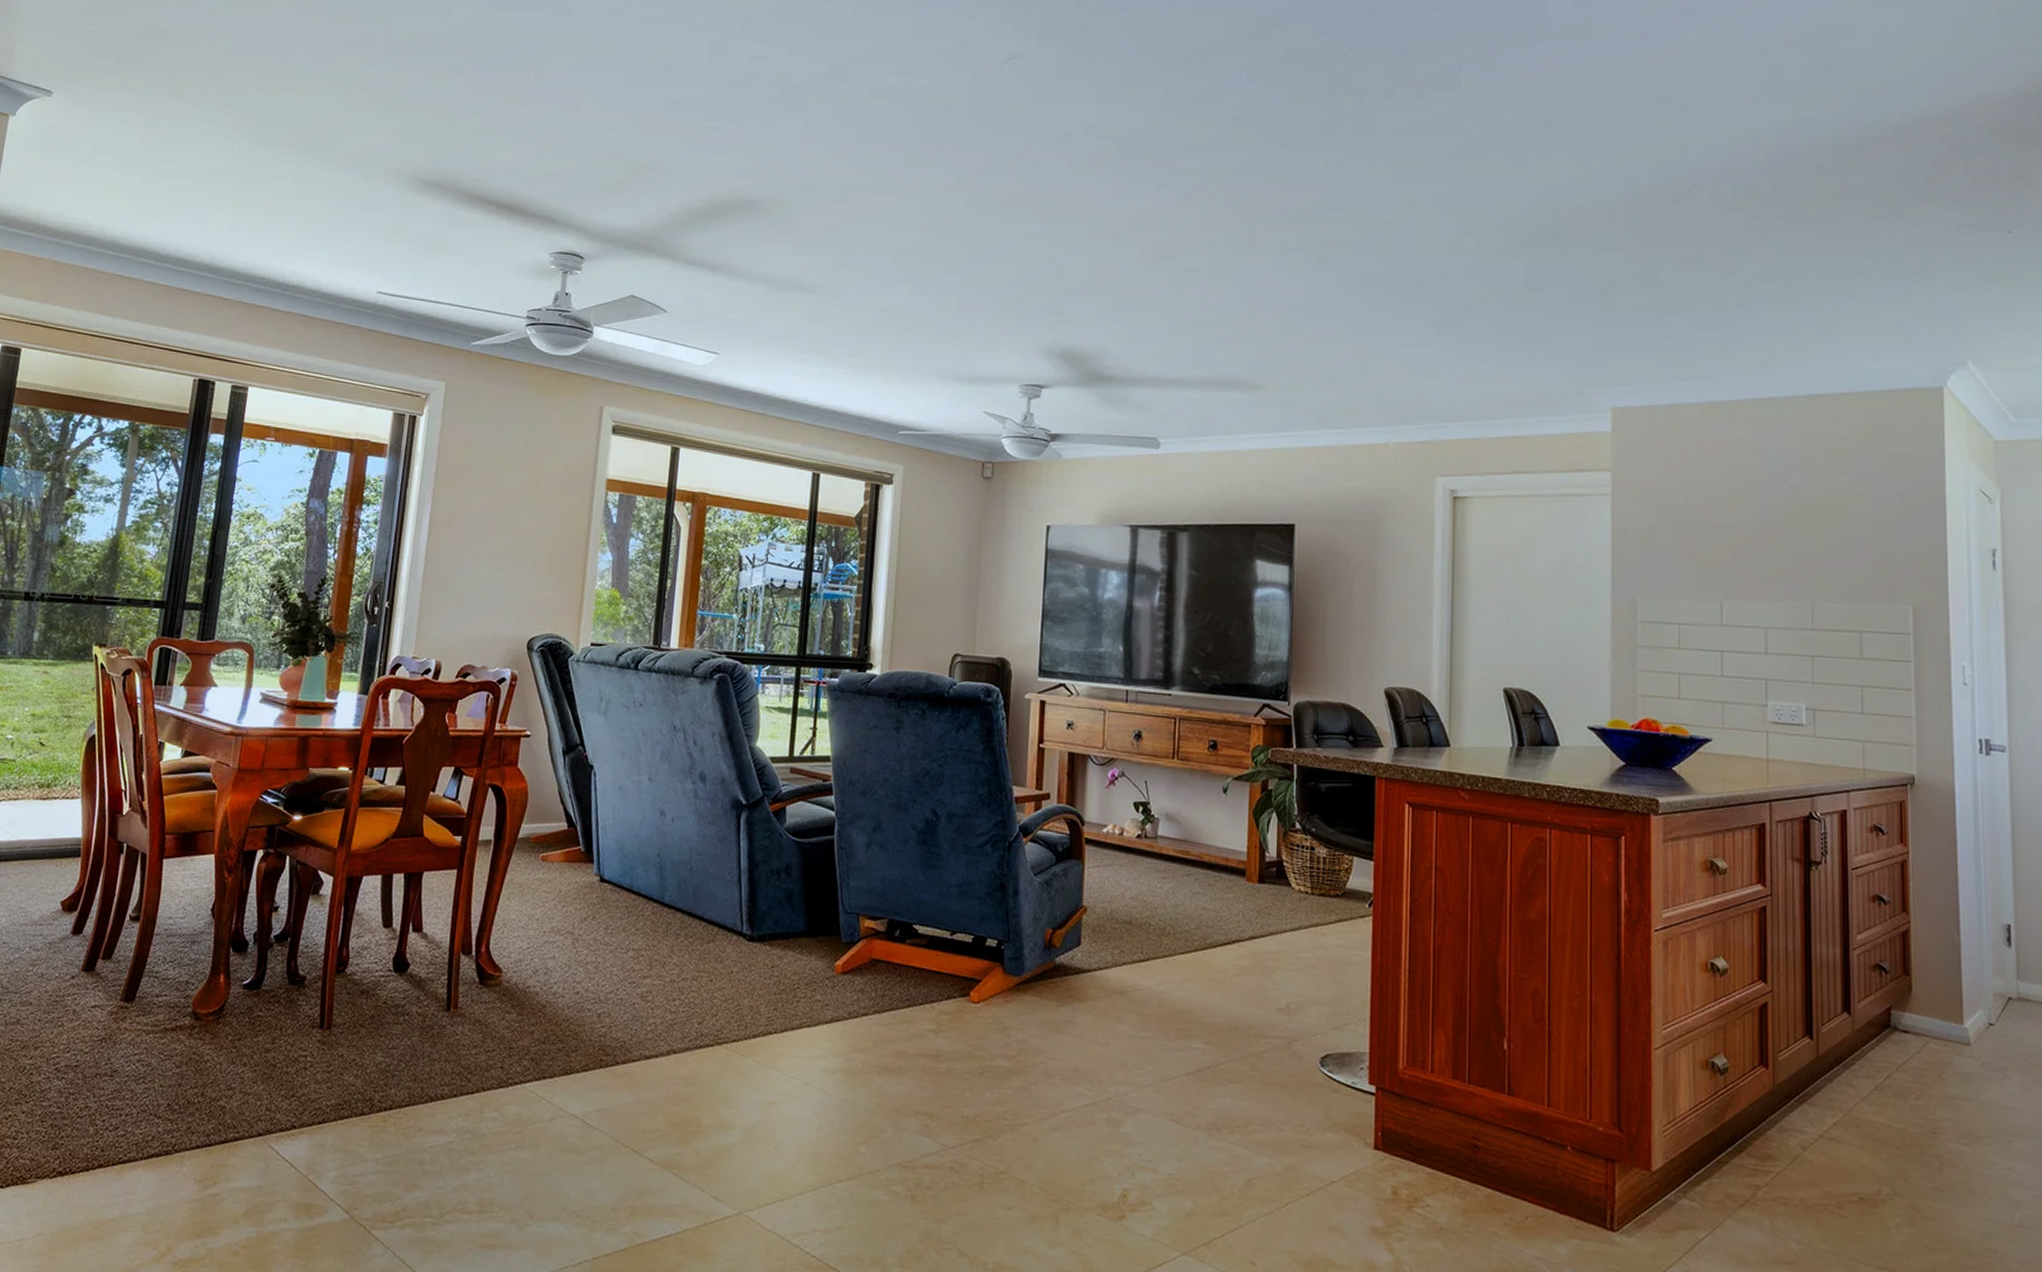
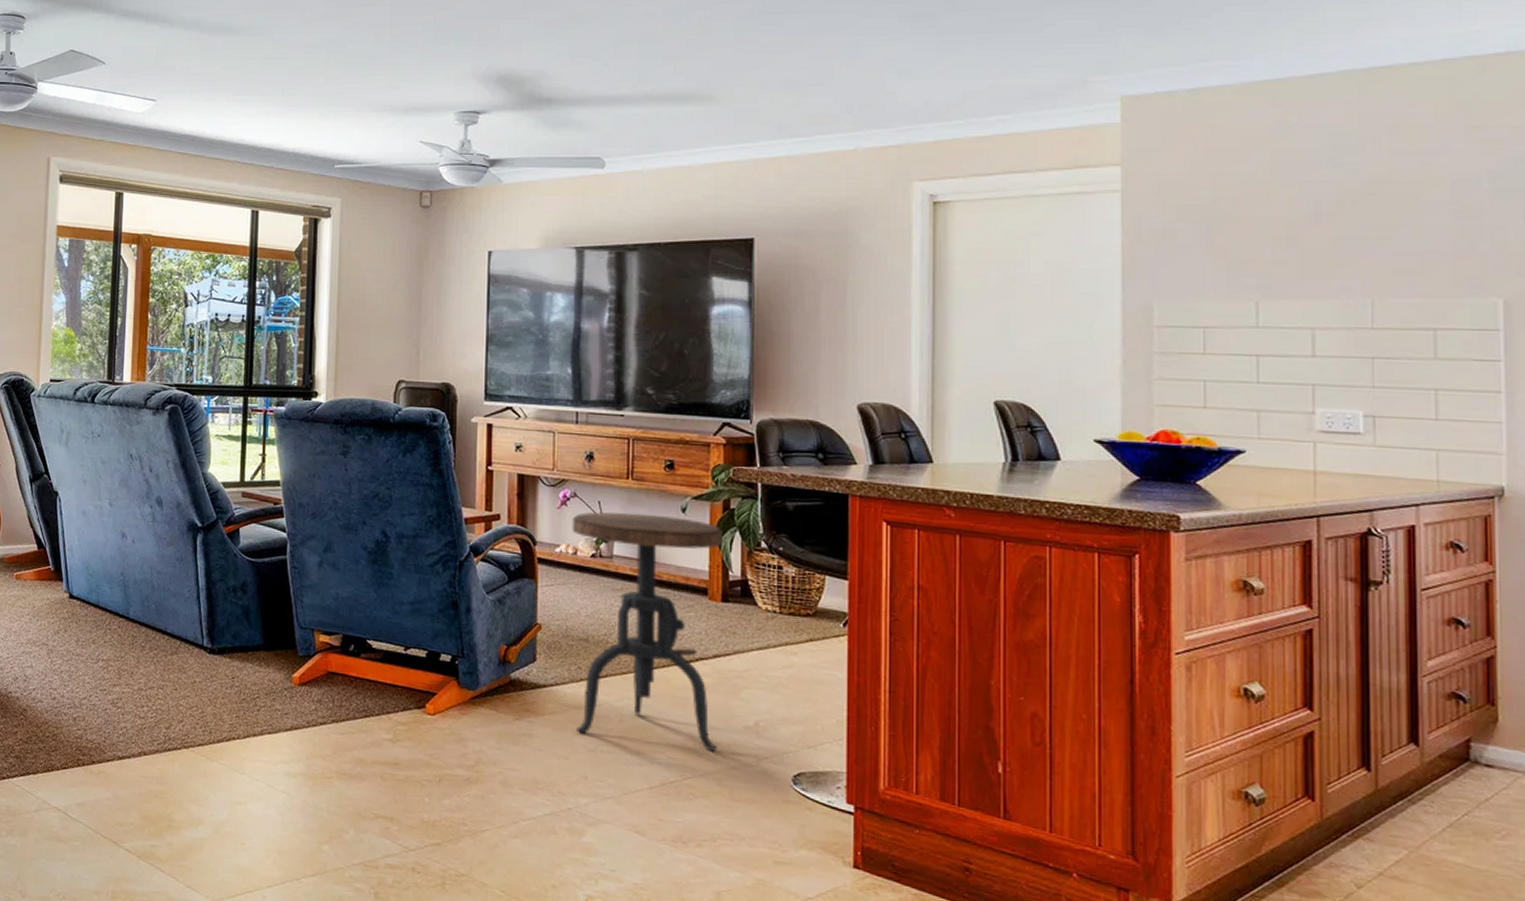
side table: none [1118,791,1260,1035] -> present [571,512,722,752]

